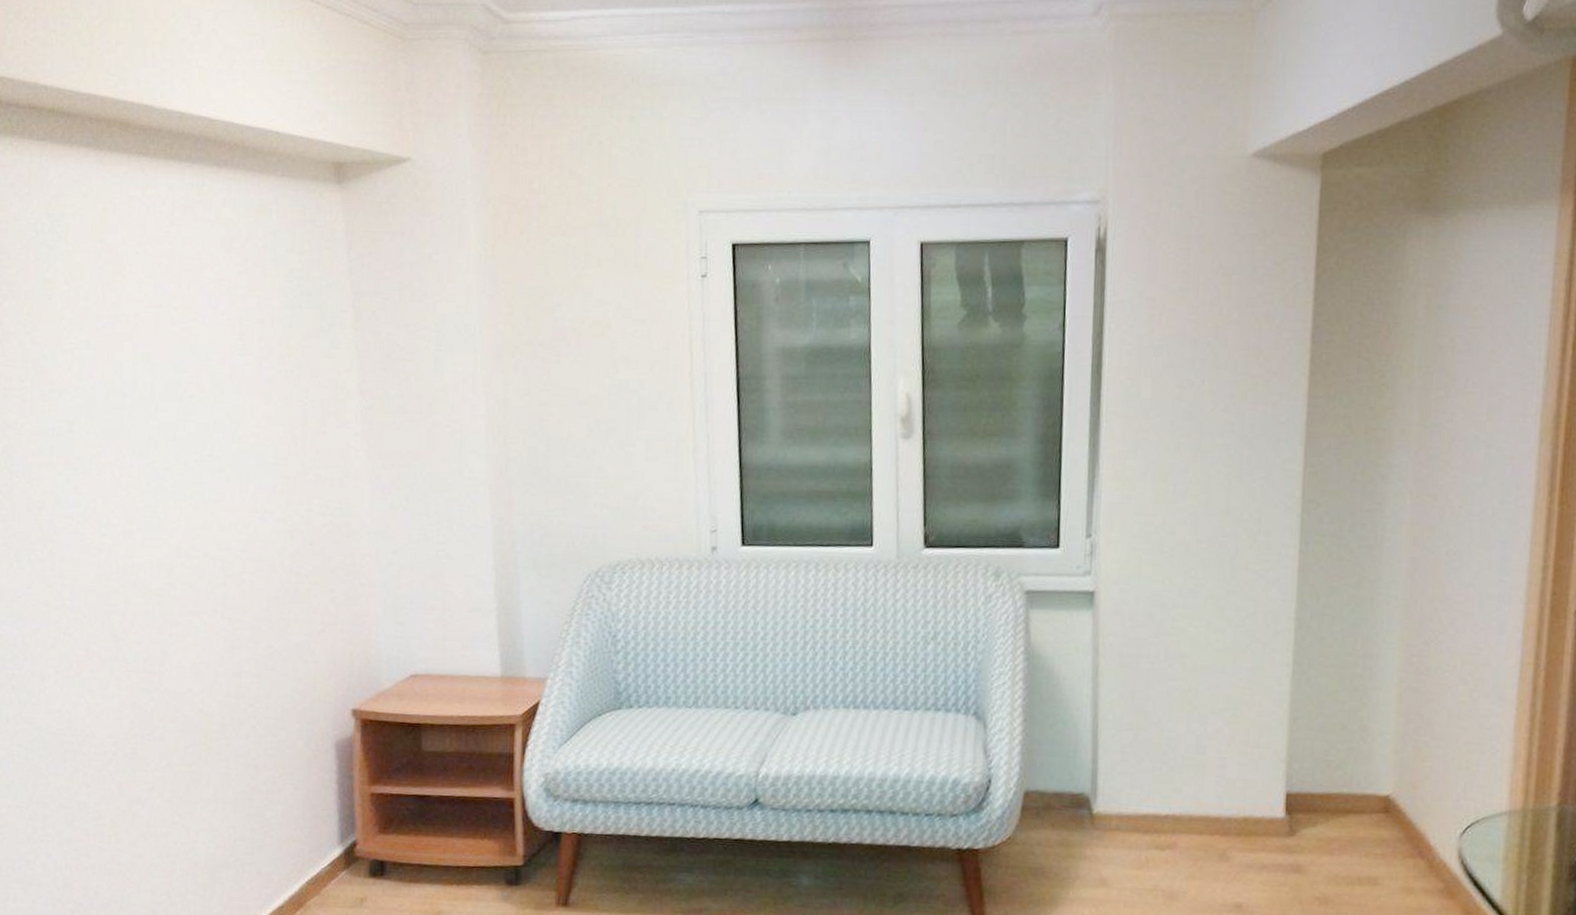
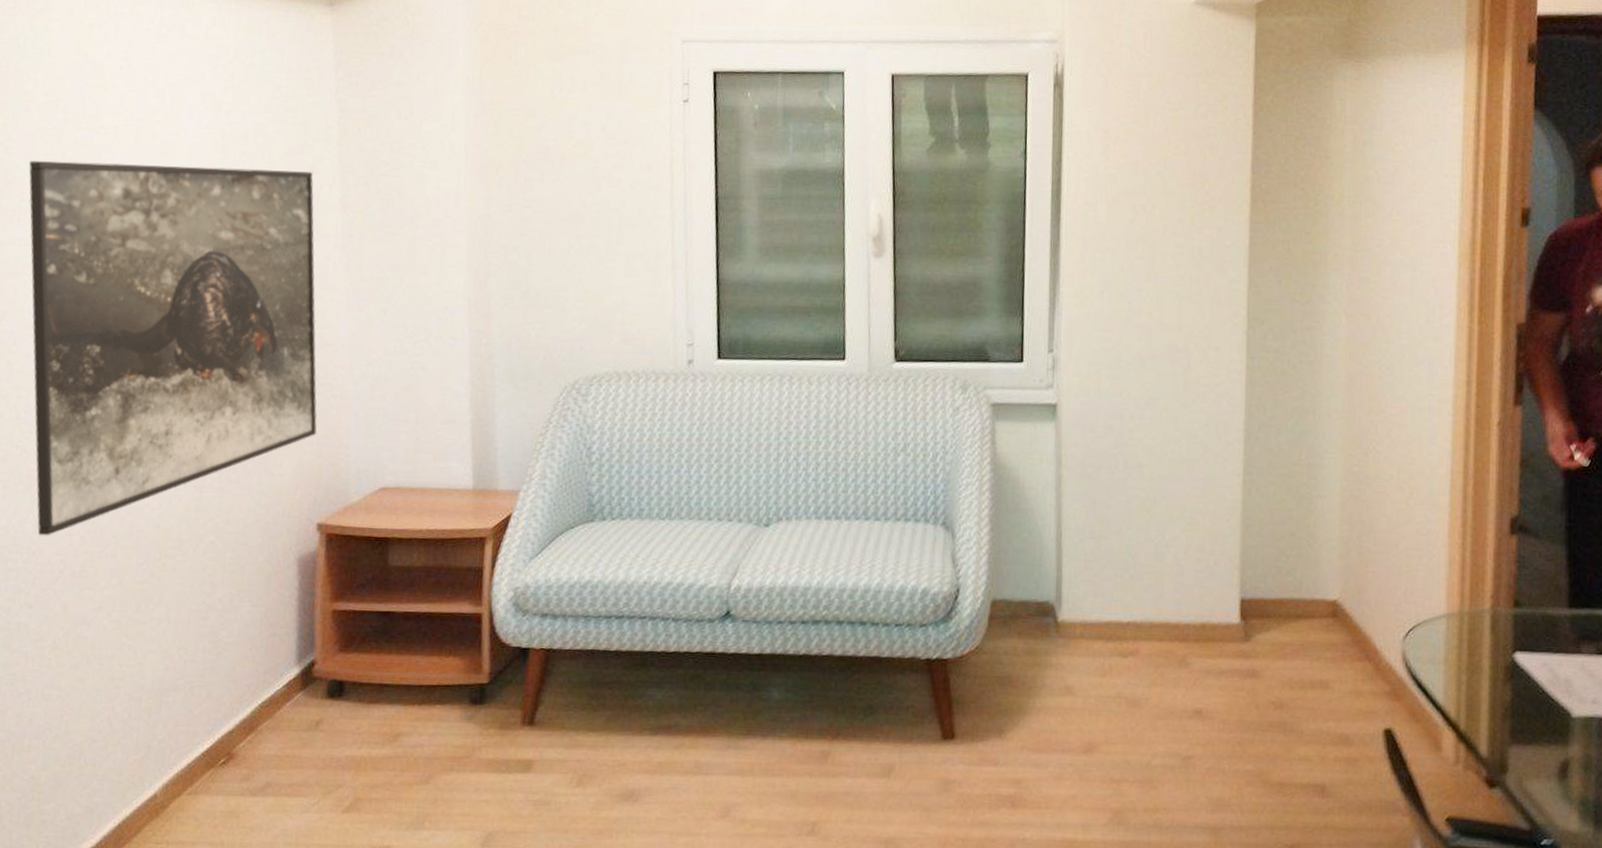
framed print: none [55,350,347,720] -> present [29,160,317,536]

